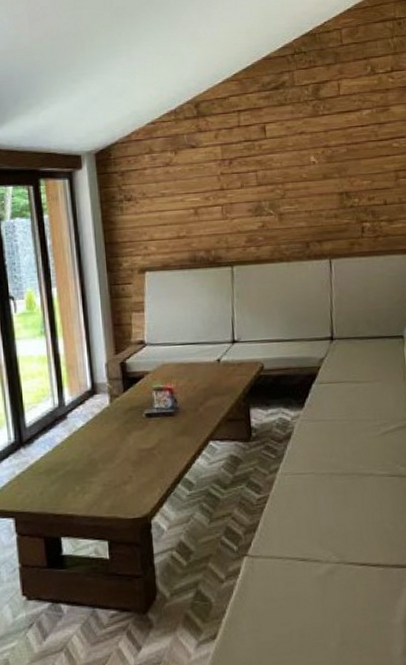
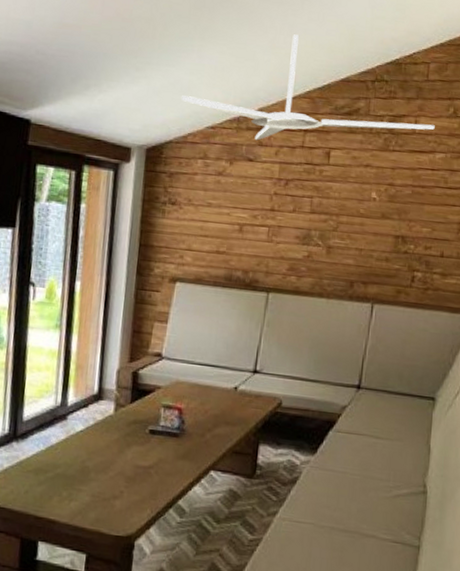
ceiling fan: none [119,24,357,128] -> present [182,34,435,141]

